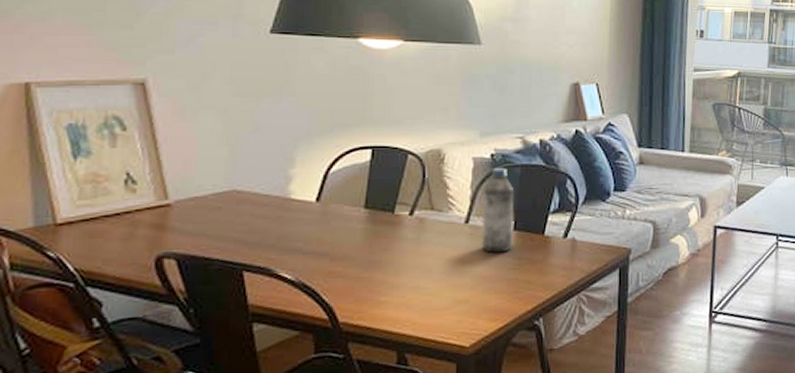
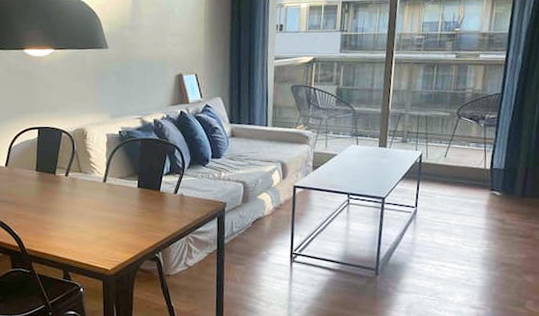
water bottle: present [481,167,515,253] -> none [115,141,138,204]

